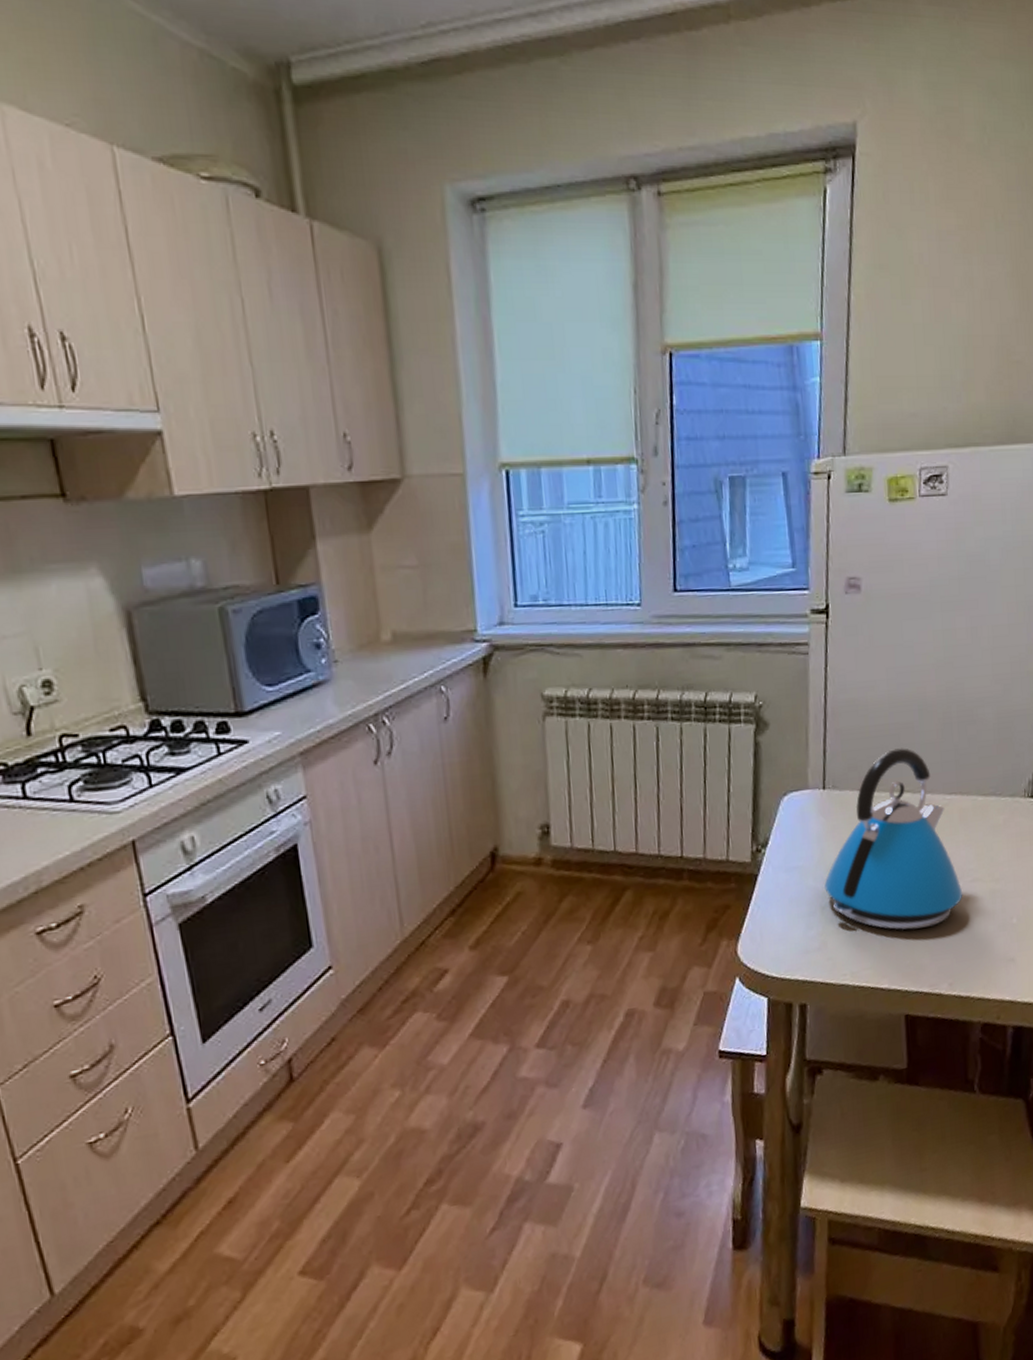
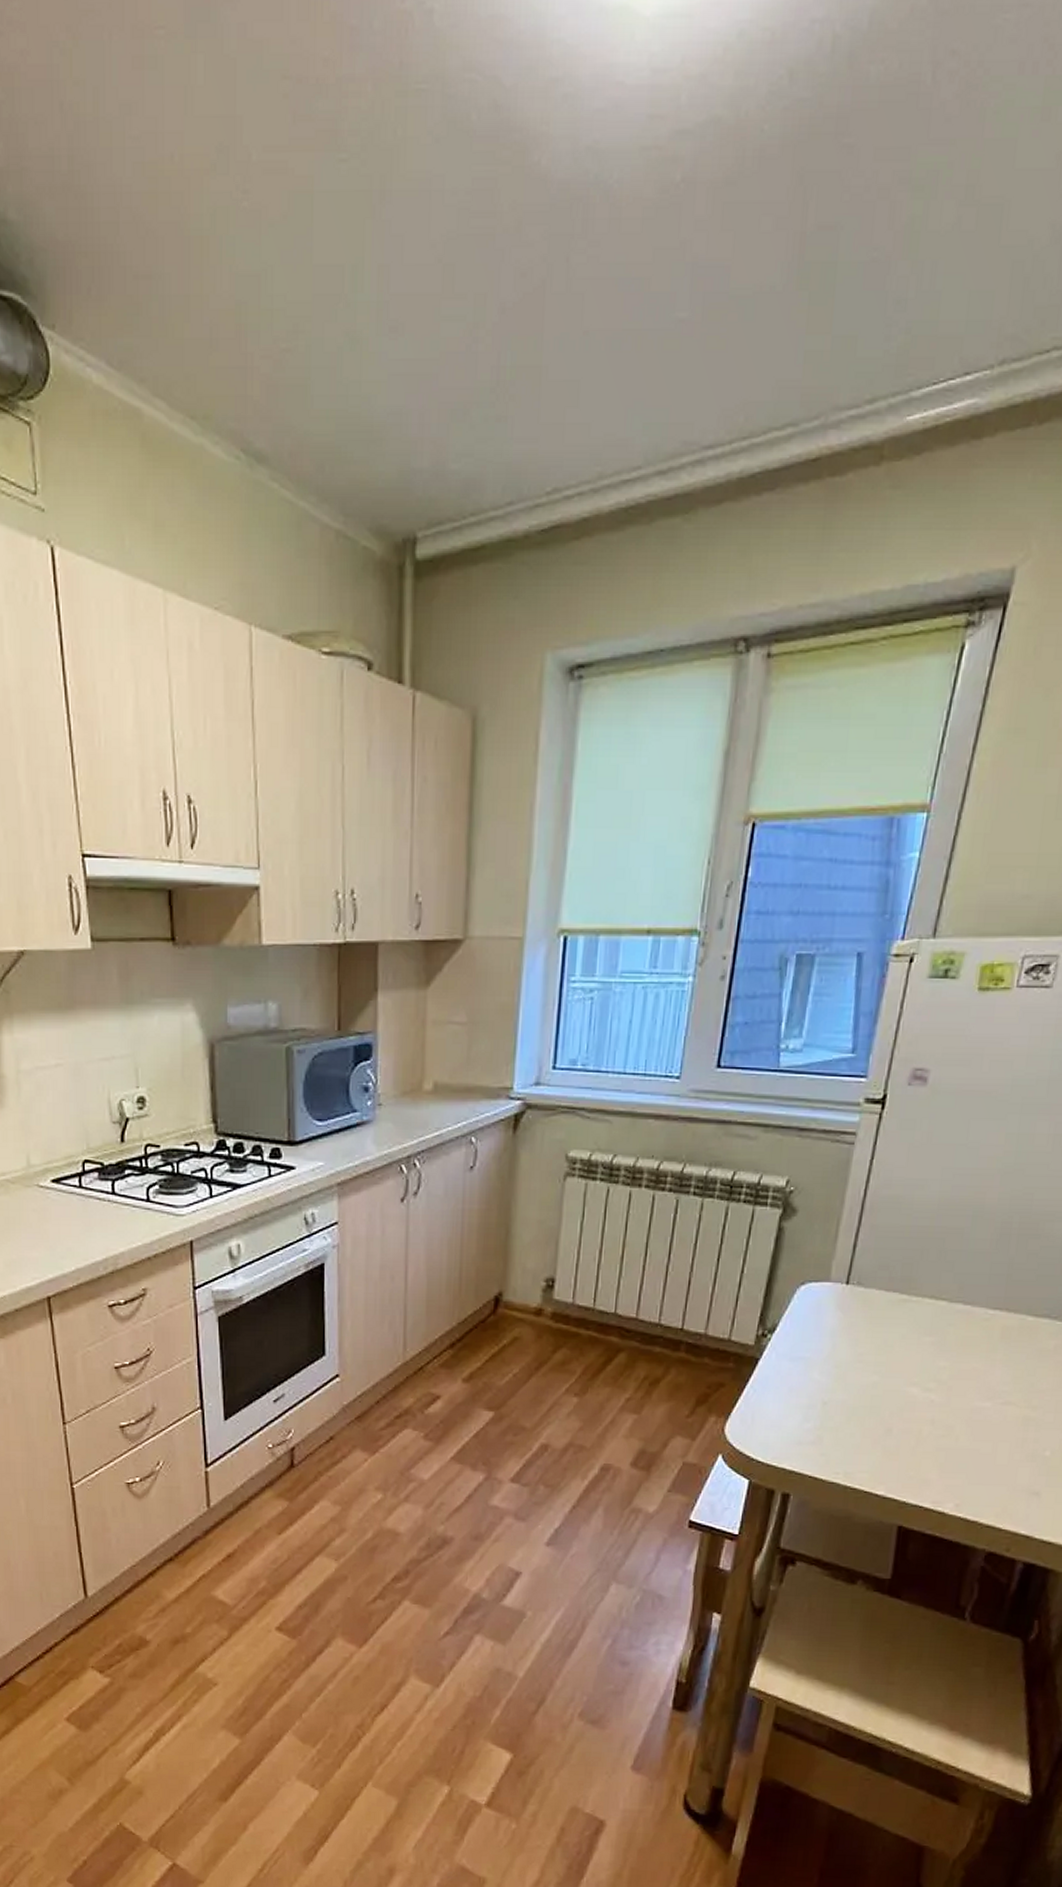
kettle: present [824,748,962,930] -> none [830,1253,990,1442]

